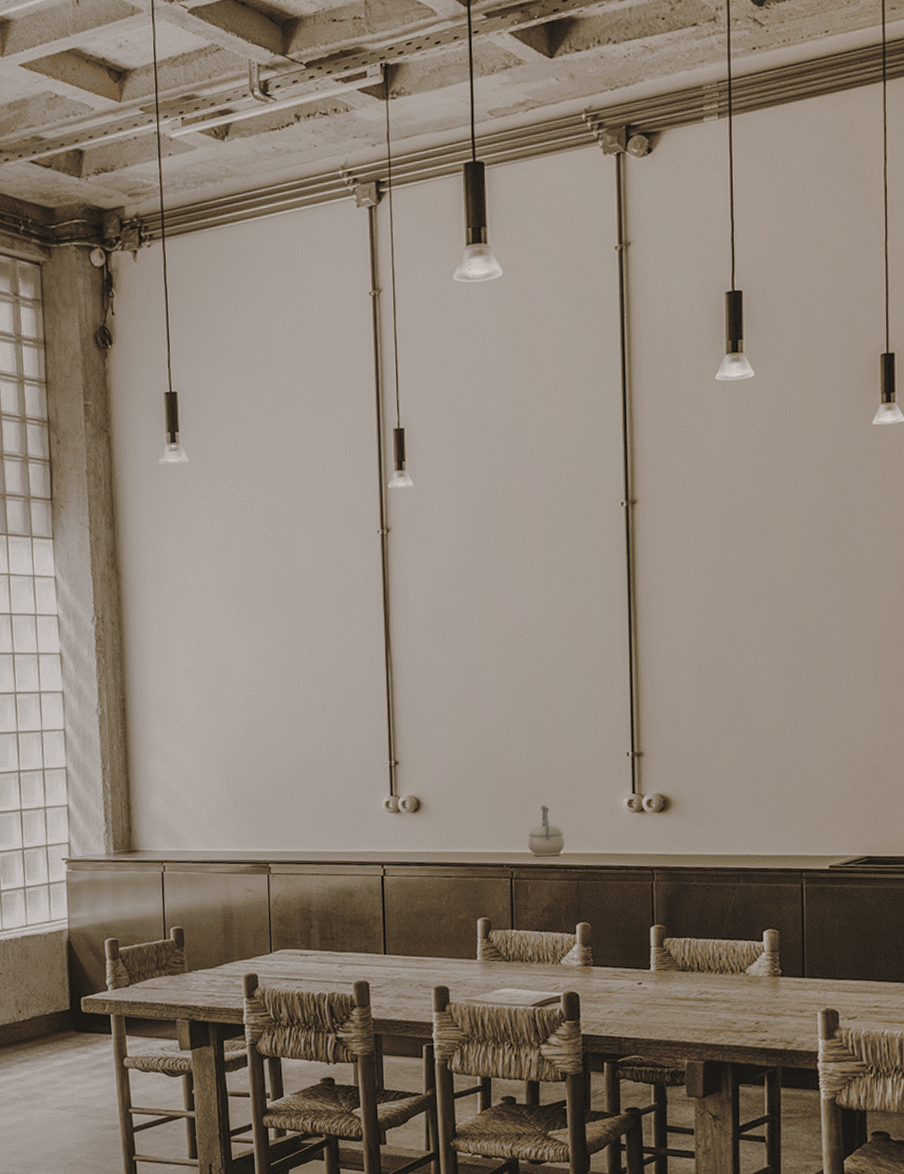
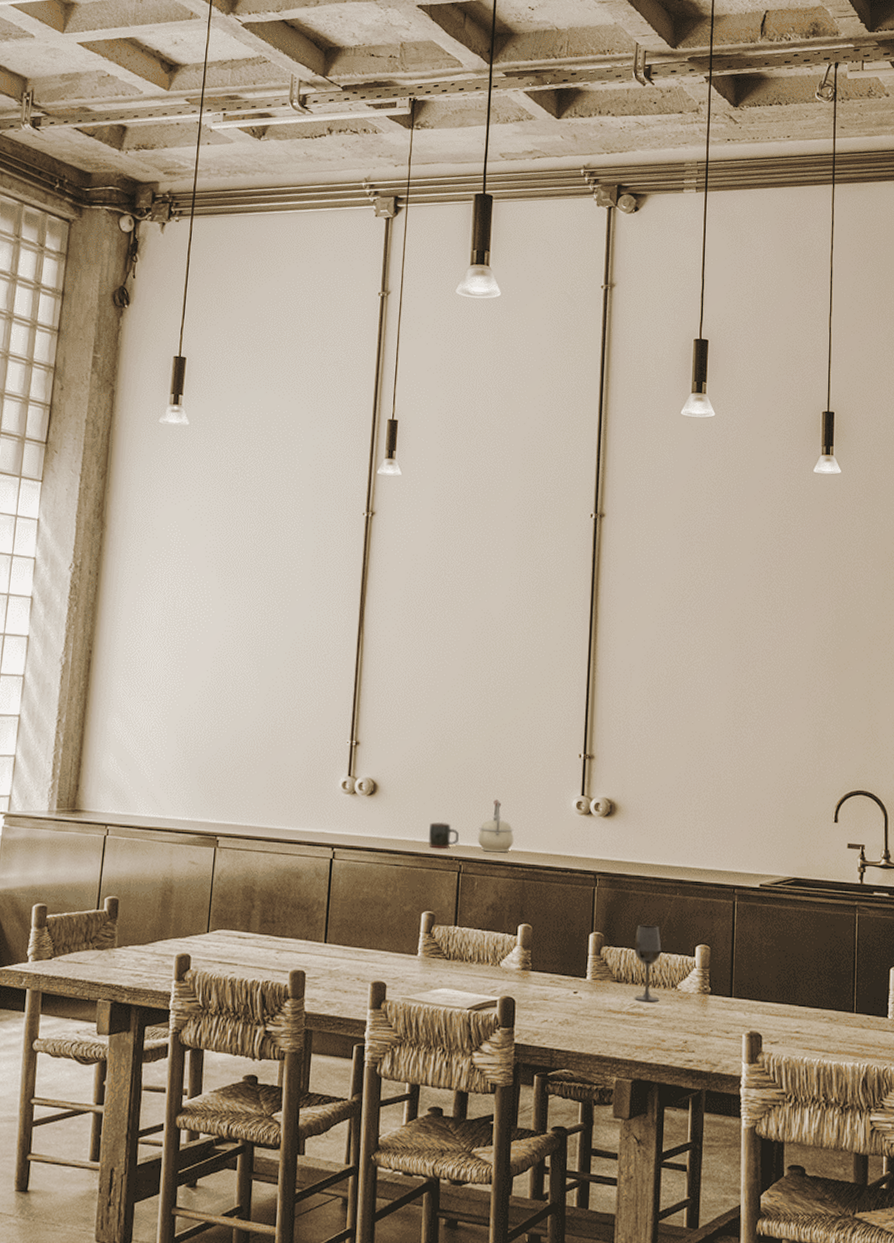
mug: none [476,832,508,858] -> present [428,822,459,849]
wine glass: none [697,914,728,988] -> present [633,924,662,1002]

